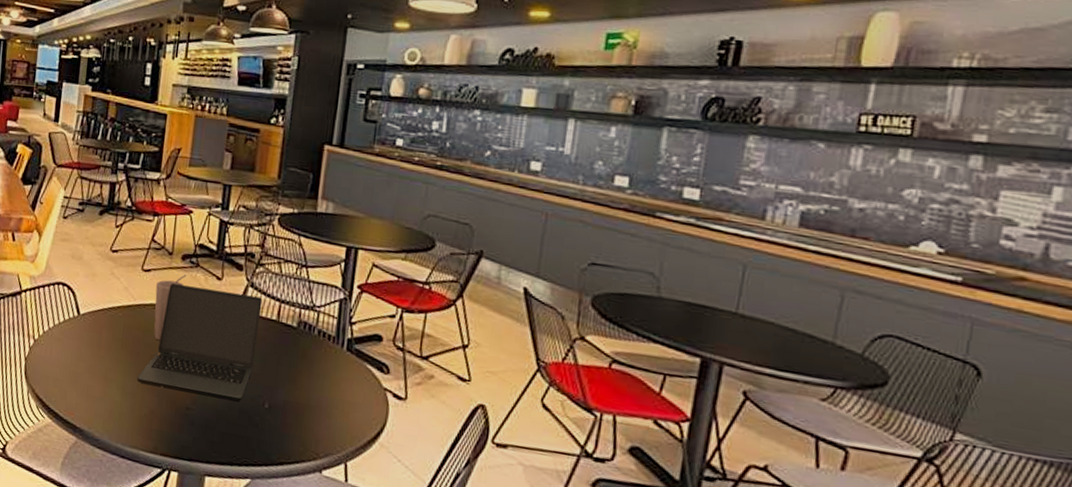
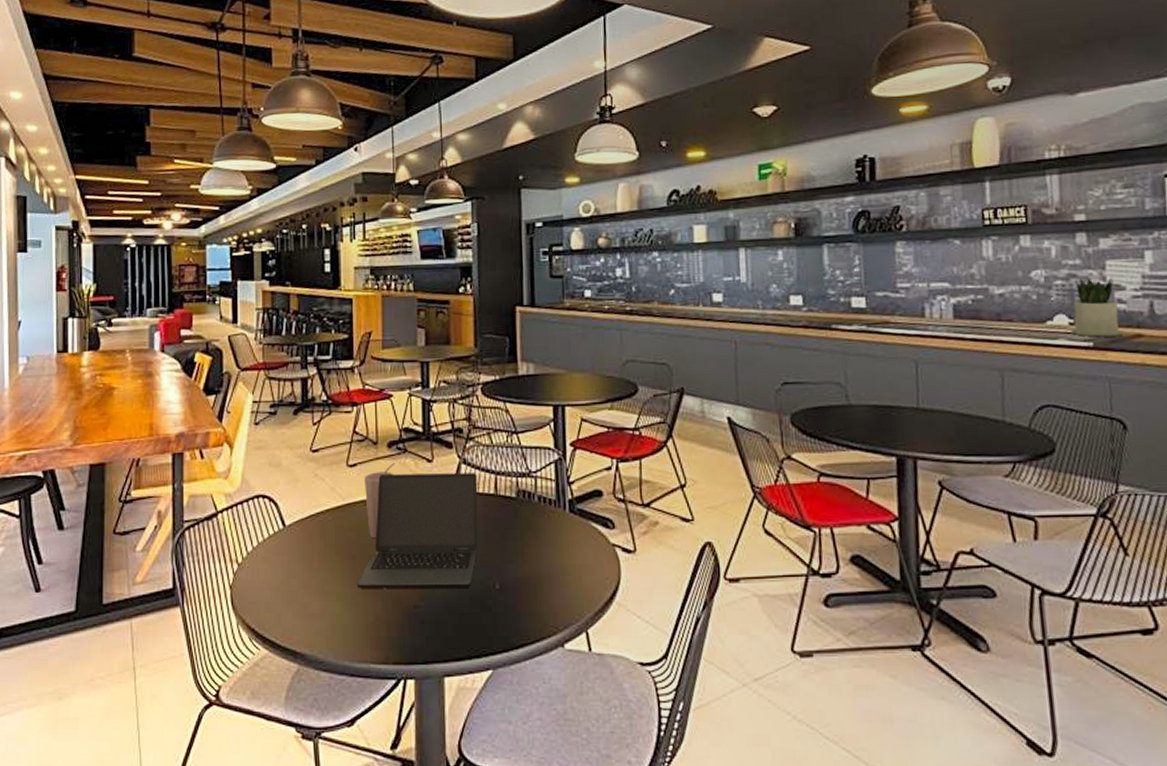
planter: none [937,204,1005,276] -> present [1070,277,1124,337]

